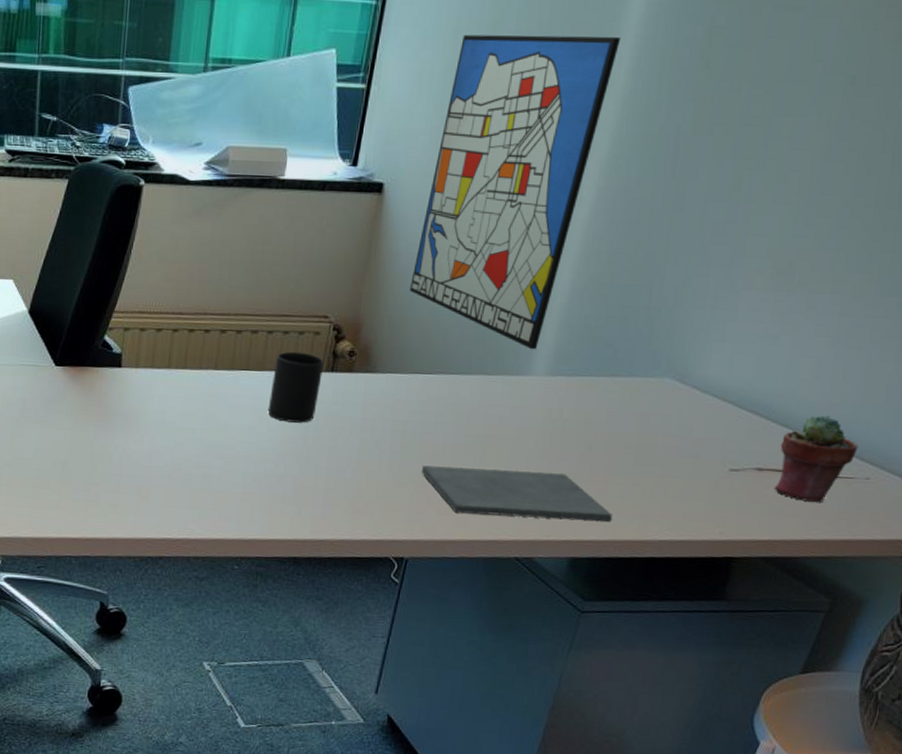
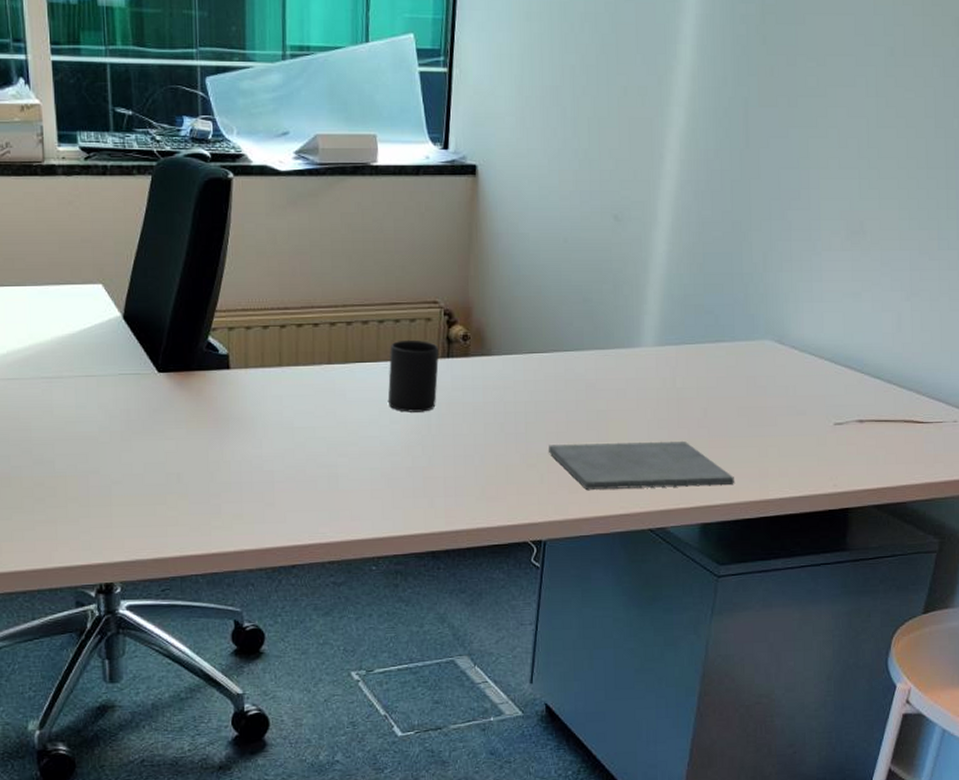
wall art: present [410,34,621,350] -> none [515,16,683,322]
potted succulent: present [773,415,858,504] -> none [875,365,943,449]

